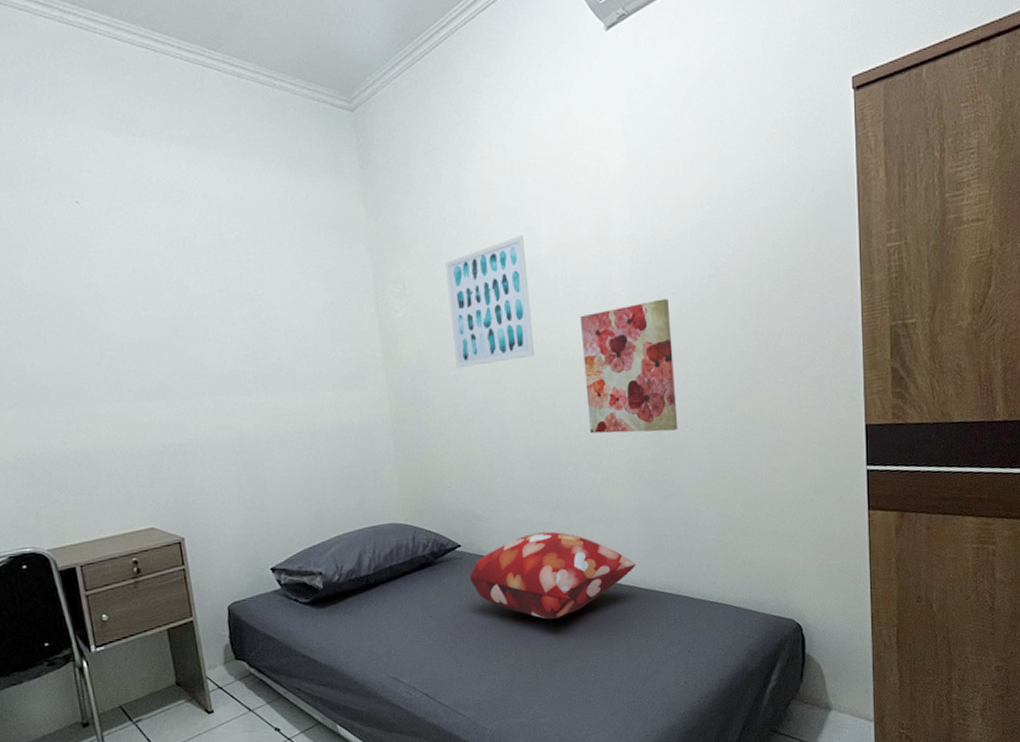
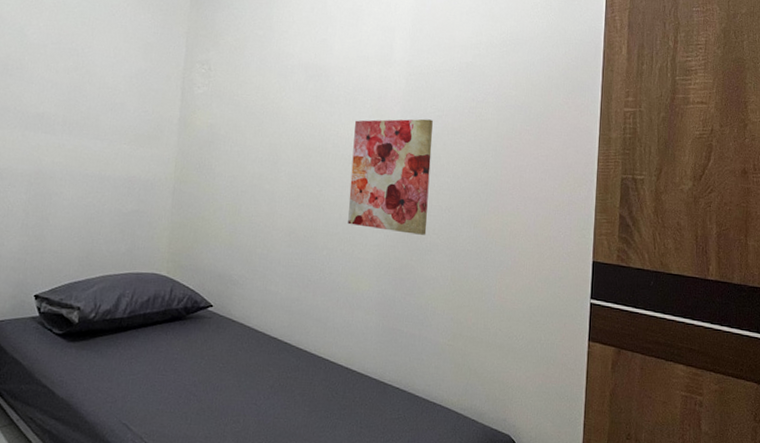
wall art: present [445,235,534,369] -> none [241,45,318,148]
decorative pillow: present [469,531,636,620] -> none [214,306,370,393]

